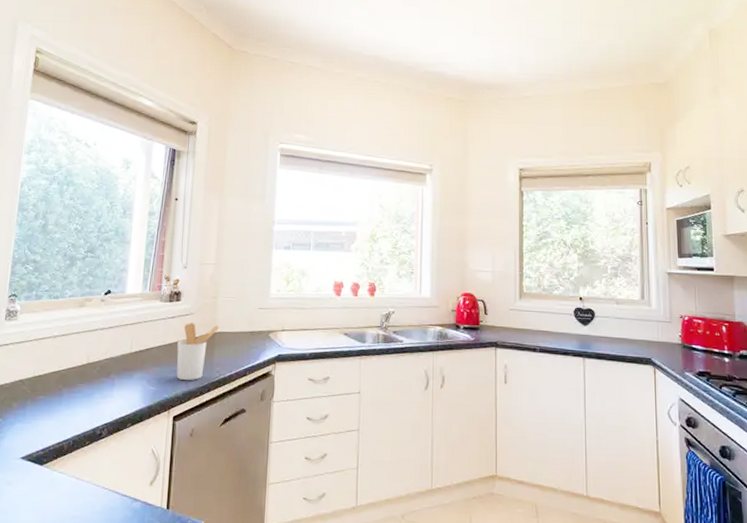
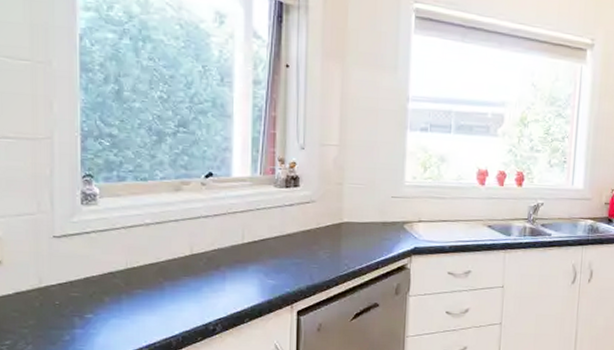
utensil holder: present [176,322,220,380] -> none [298,210,347,274]

